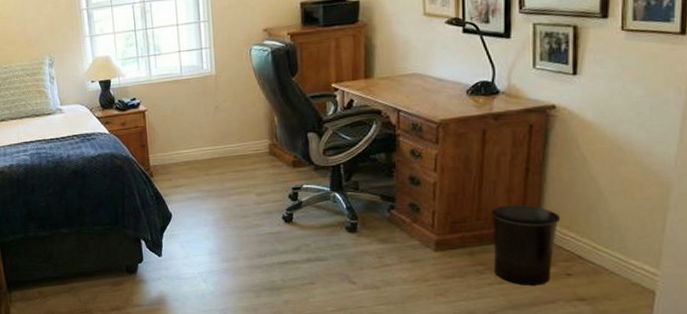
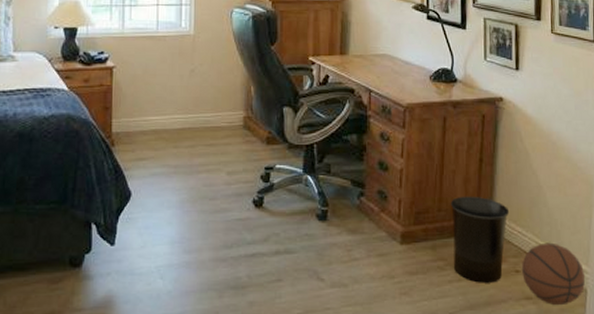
basketball: none [575,247,654,307] -> present [522,242,586,306]

